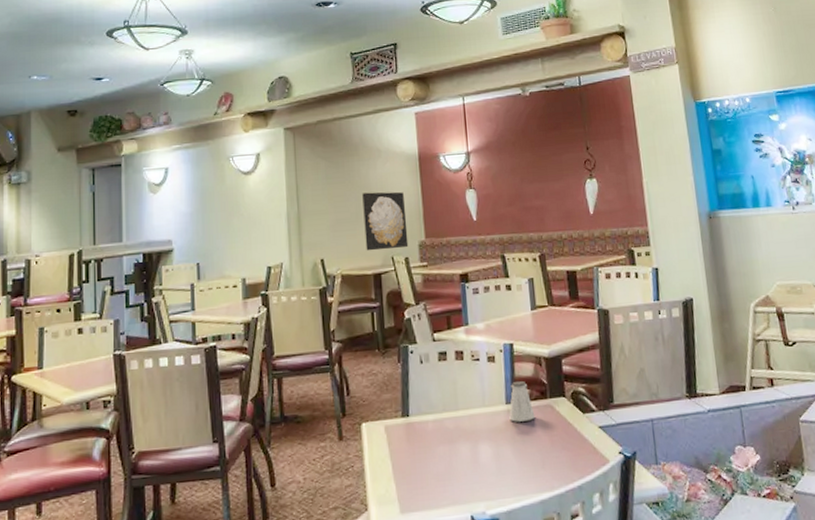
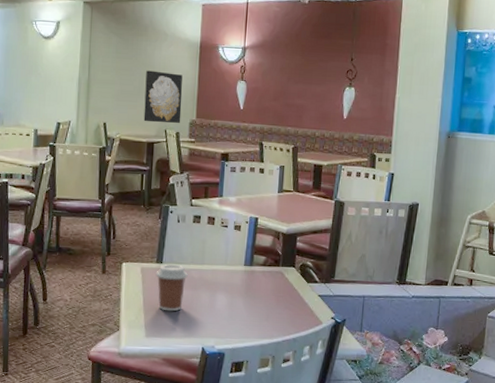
coffee cup: none [403,416,441,477] -> present [155,264,188,312]
saltshaker: present [509,380,535,422] -> none [245,248,267,282]

